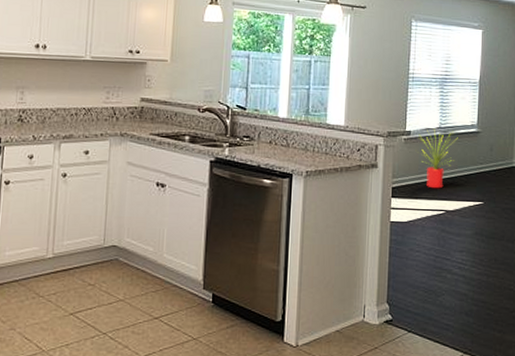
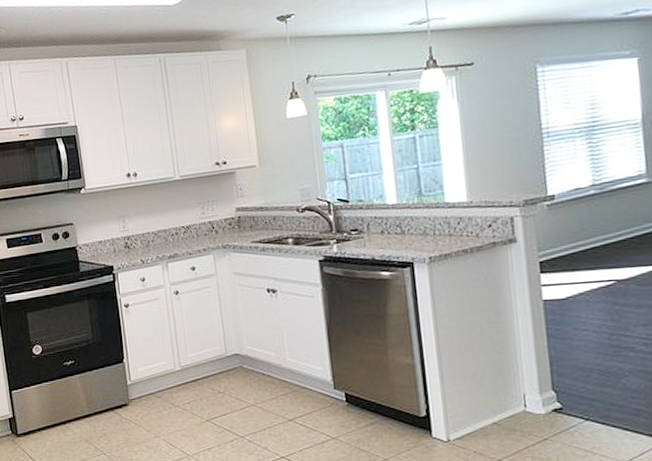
house plant: present [415,130,458,189] -> none [564,186,621,257]

